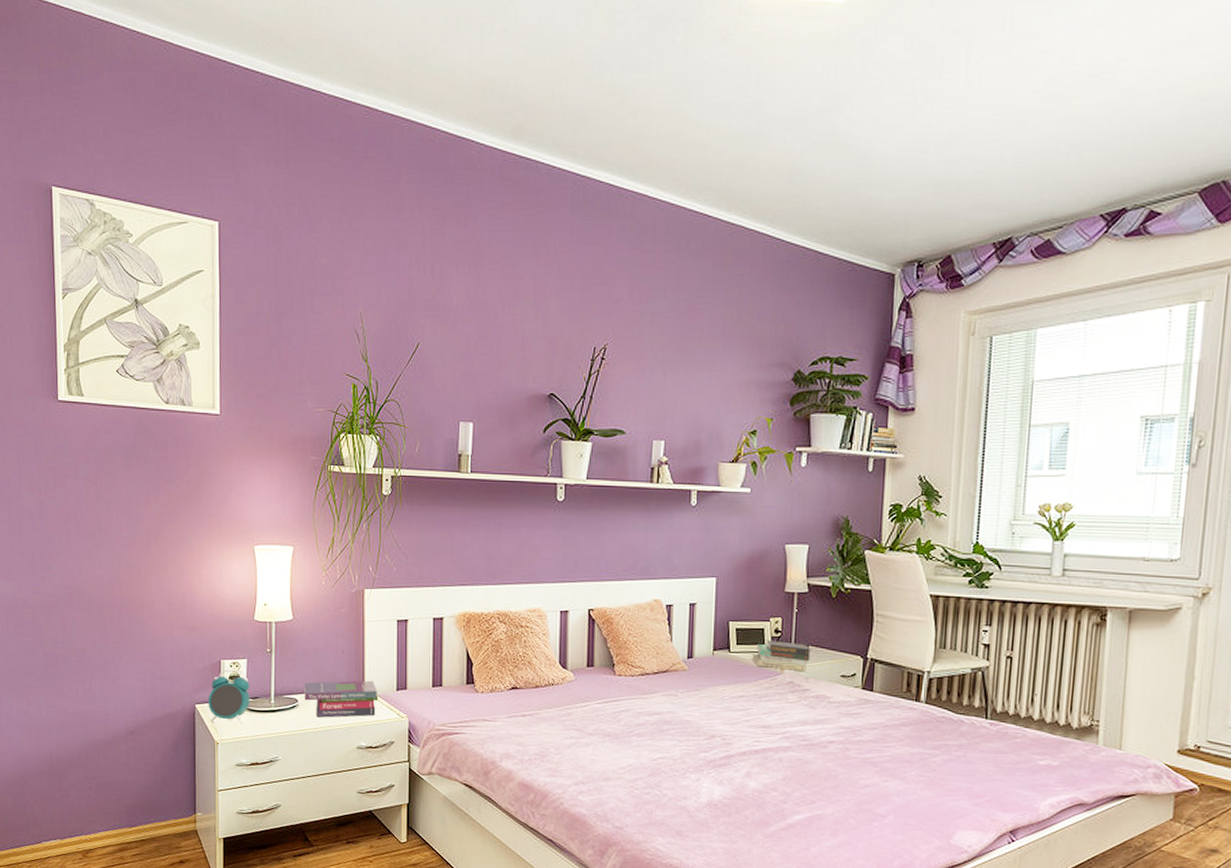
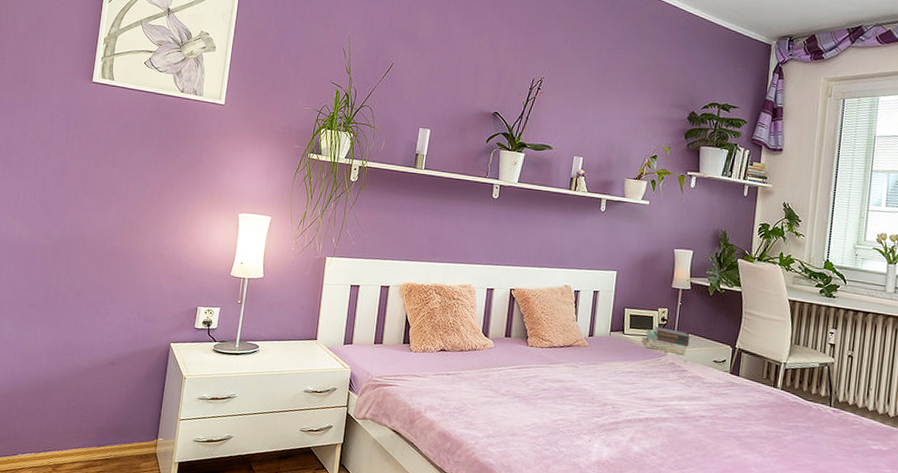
alarm clock: present [208,669,251,724] -> none [181,315,220,363]
books: present [304,680,379,718] -> none [264,331,328,365]

